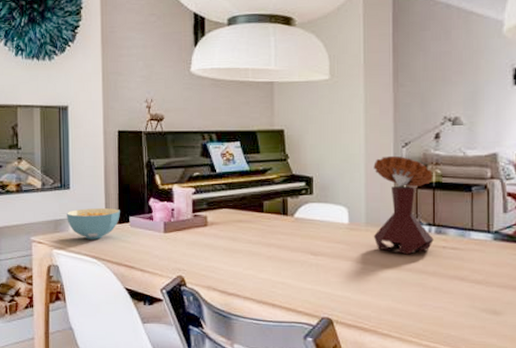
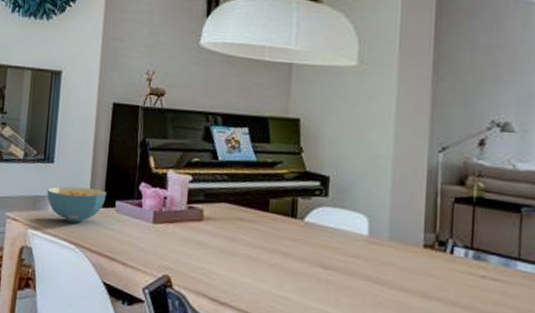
mushroom: present [373,155,434,255] -> none [396,160,474,281]

